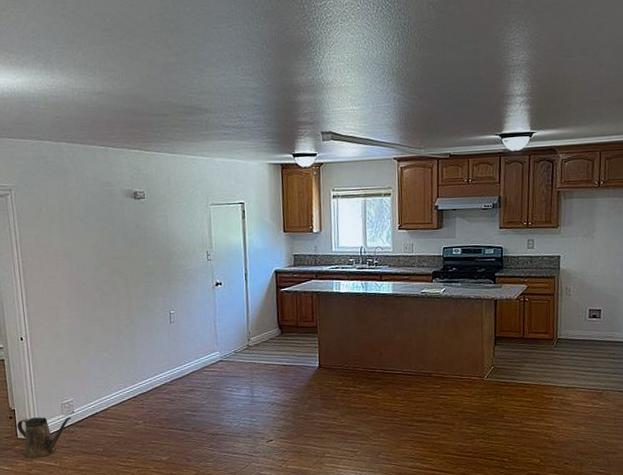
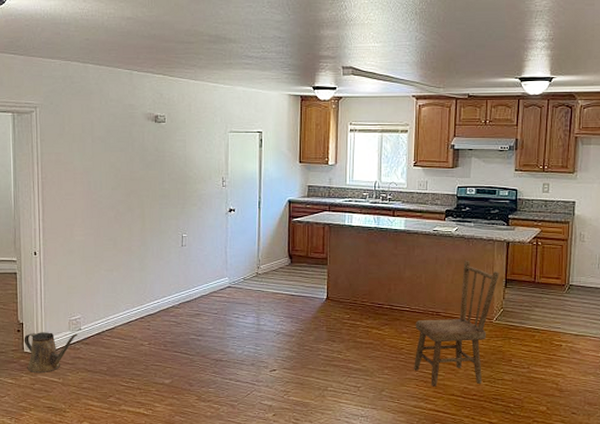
dining chair: none [408,320,489,447] -> present [414,260,499,387]

